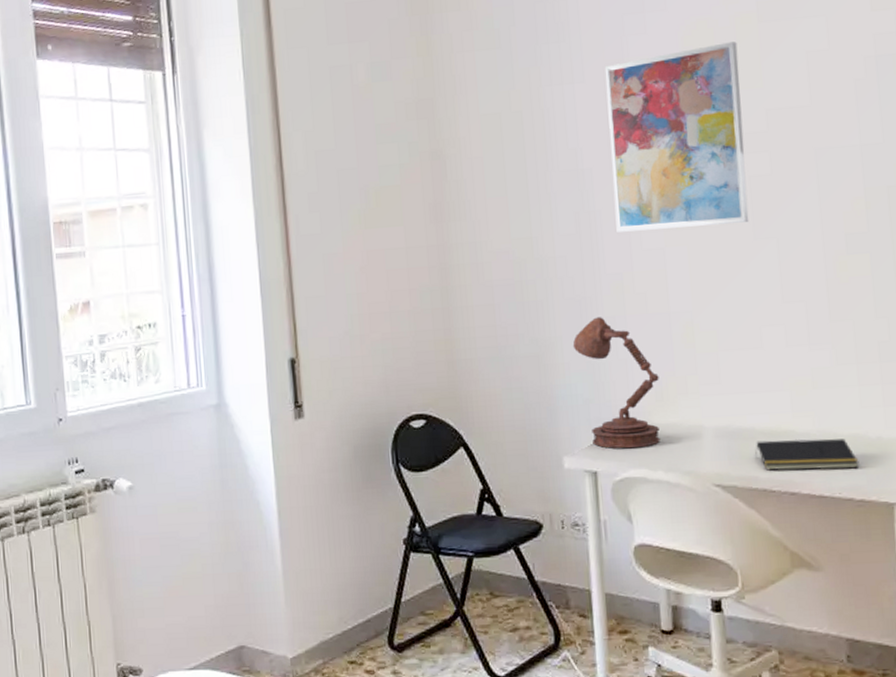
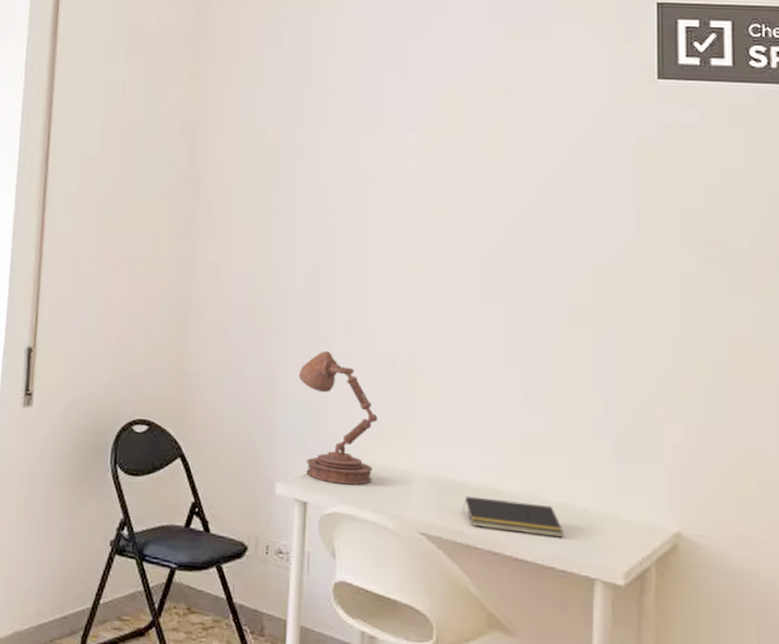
wall art: present [605,41,749,232] -> none [353,111,486,281]

